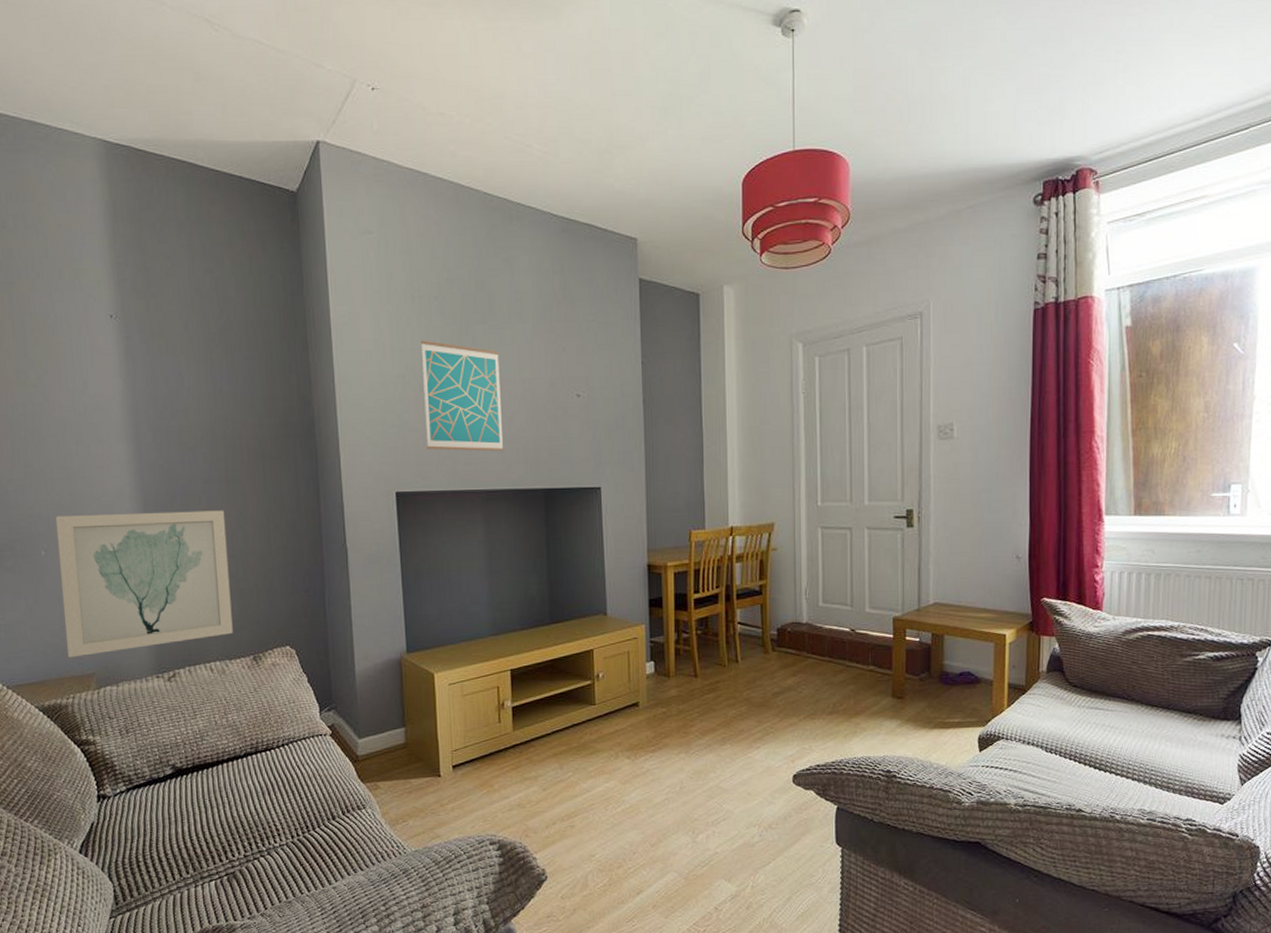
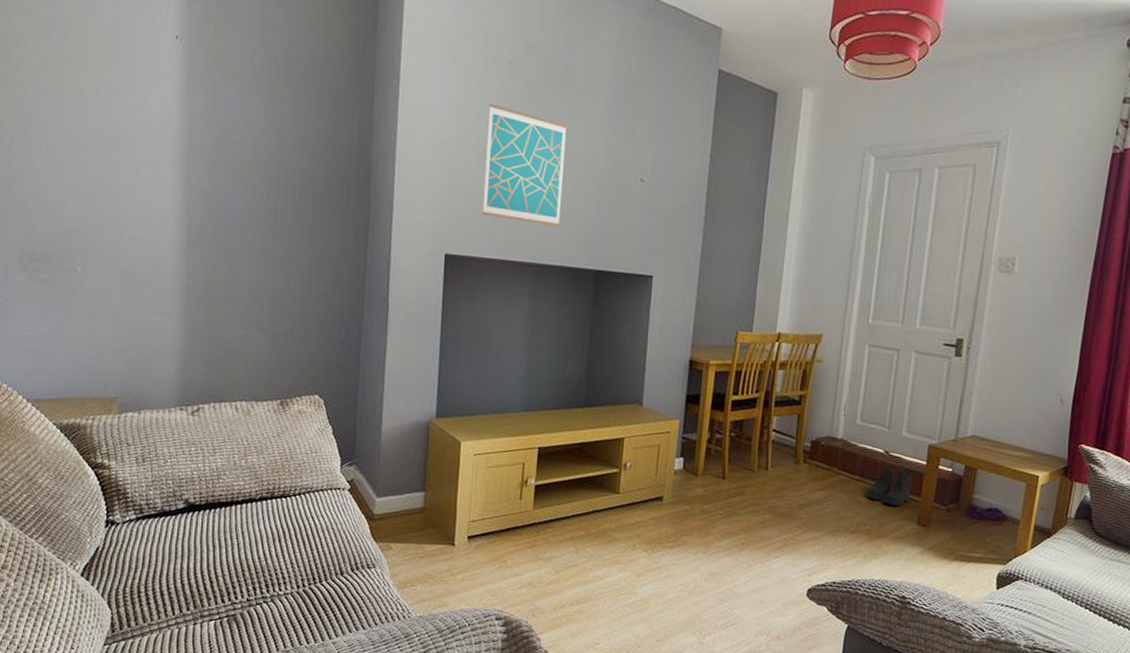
wall art: present [55,510,233,658] -> none [92,233,269,379]
boots: none [839,644,881,683] -> present [866,466,912,507]

